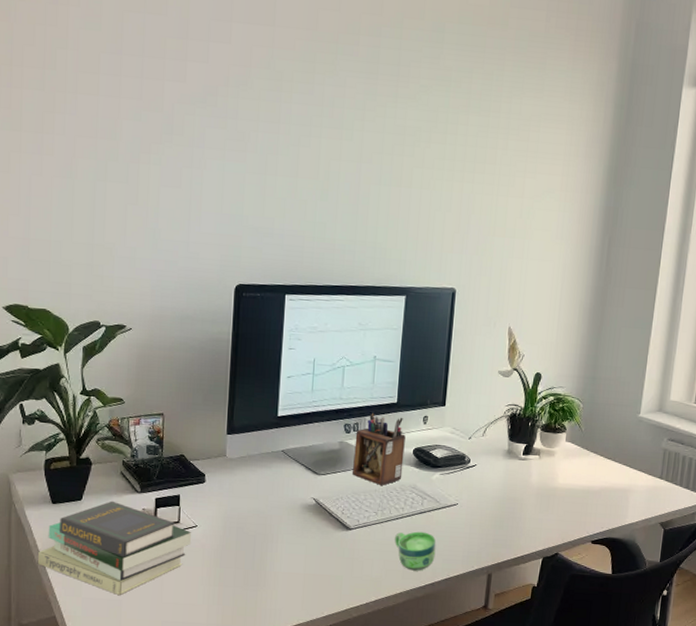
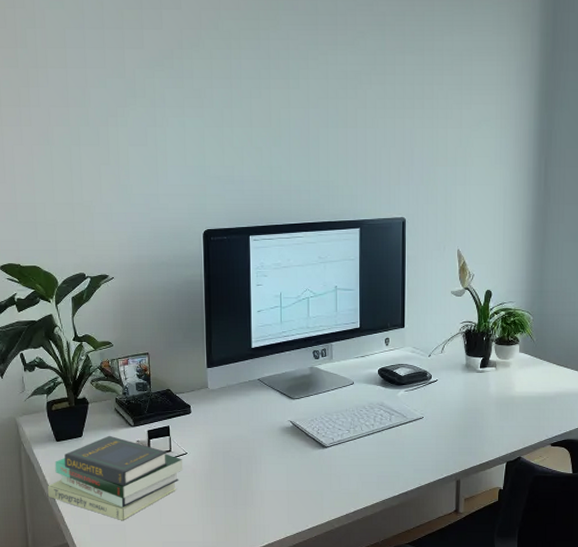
desk organizer: present [353,412,406,485] -> none [324,338,370,405]
cup: present [394,531,436,571] -> none [367,445,406,482]

